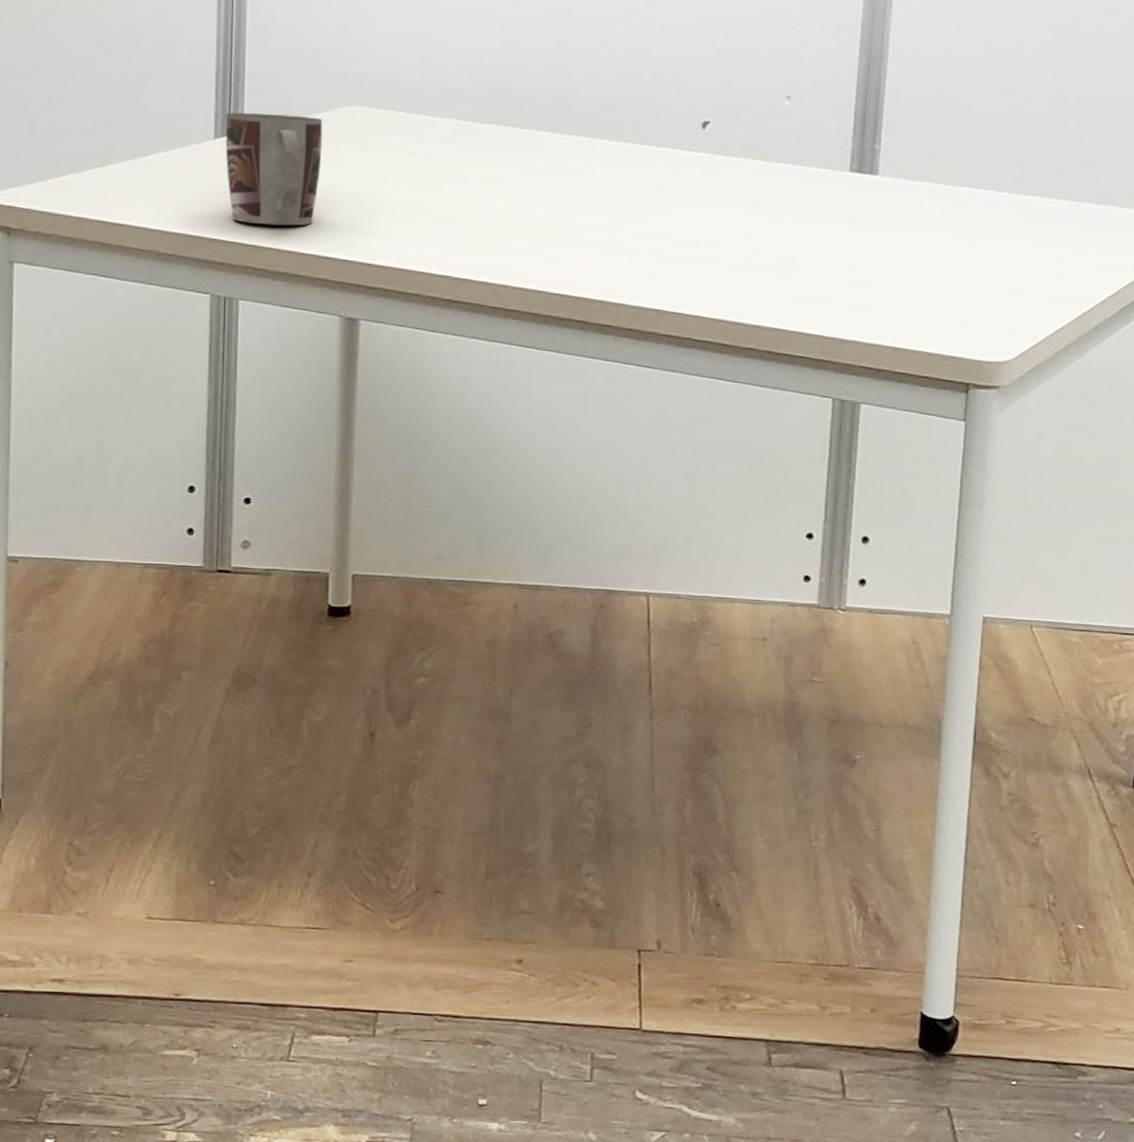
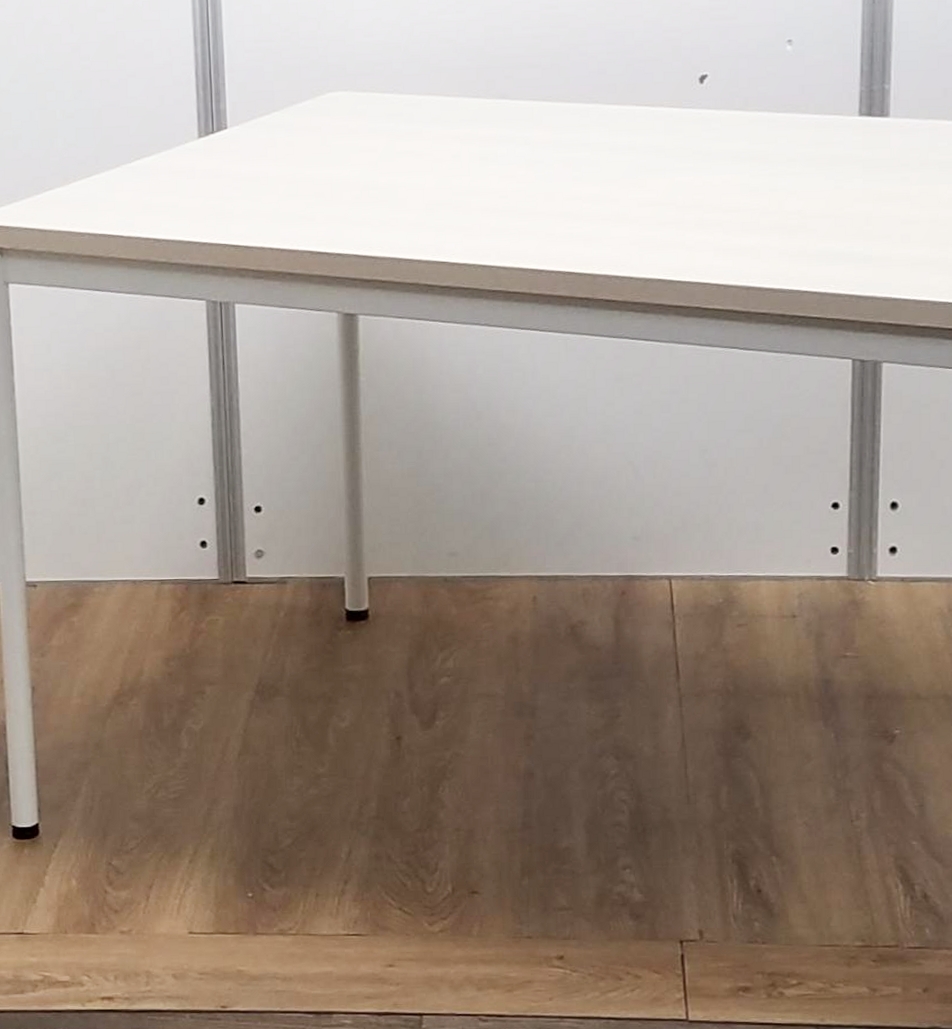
mug: present [225,112,323,226] -> none [208,106,308,224]

